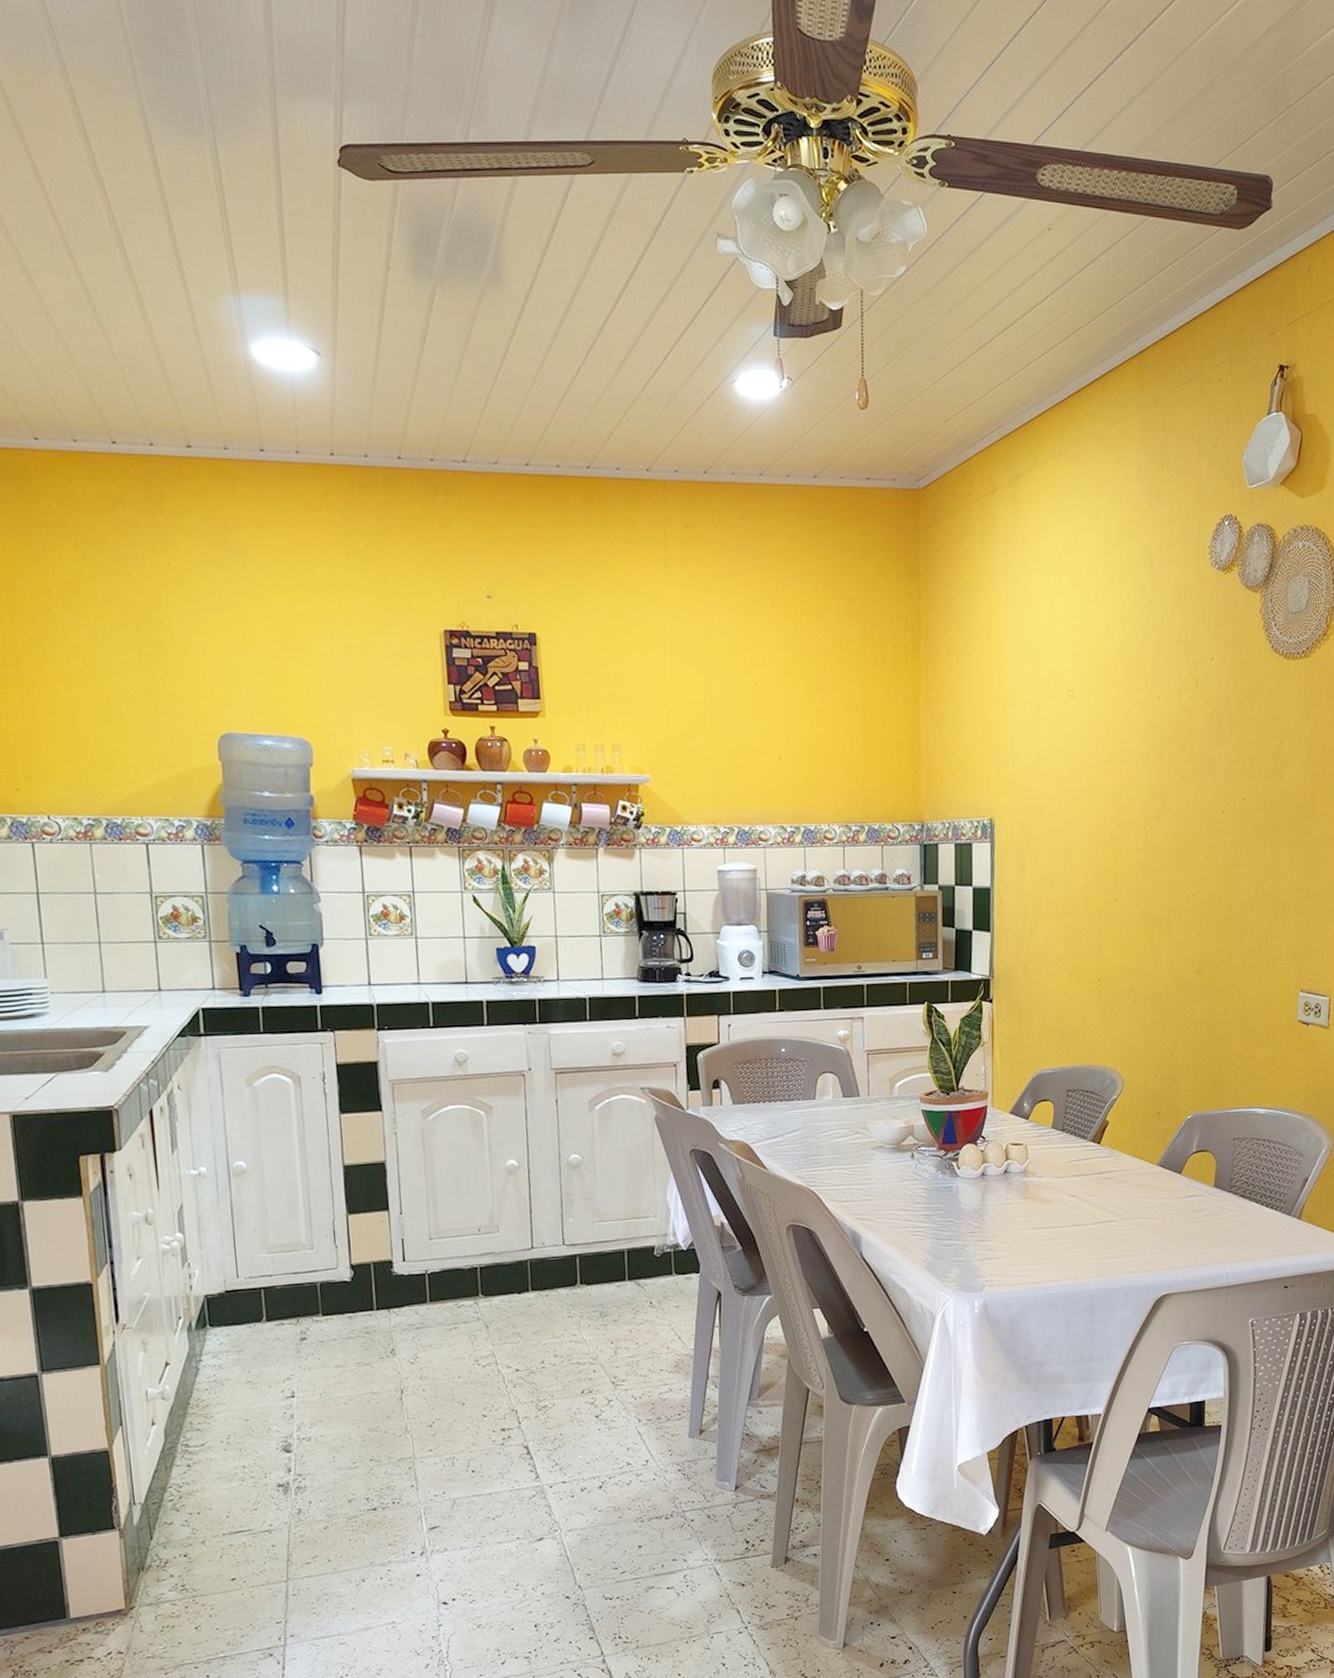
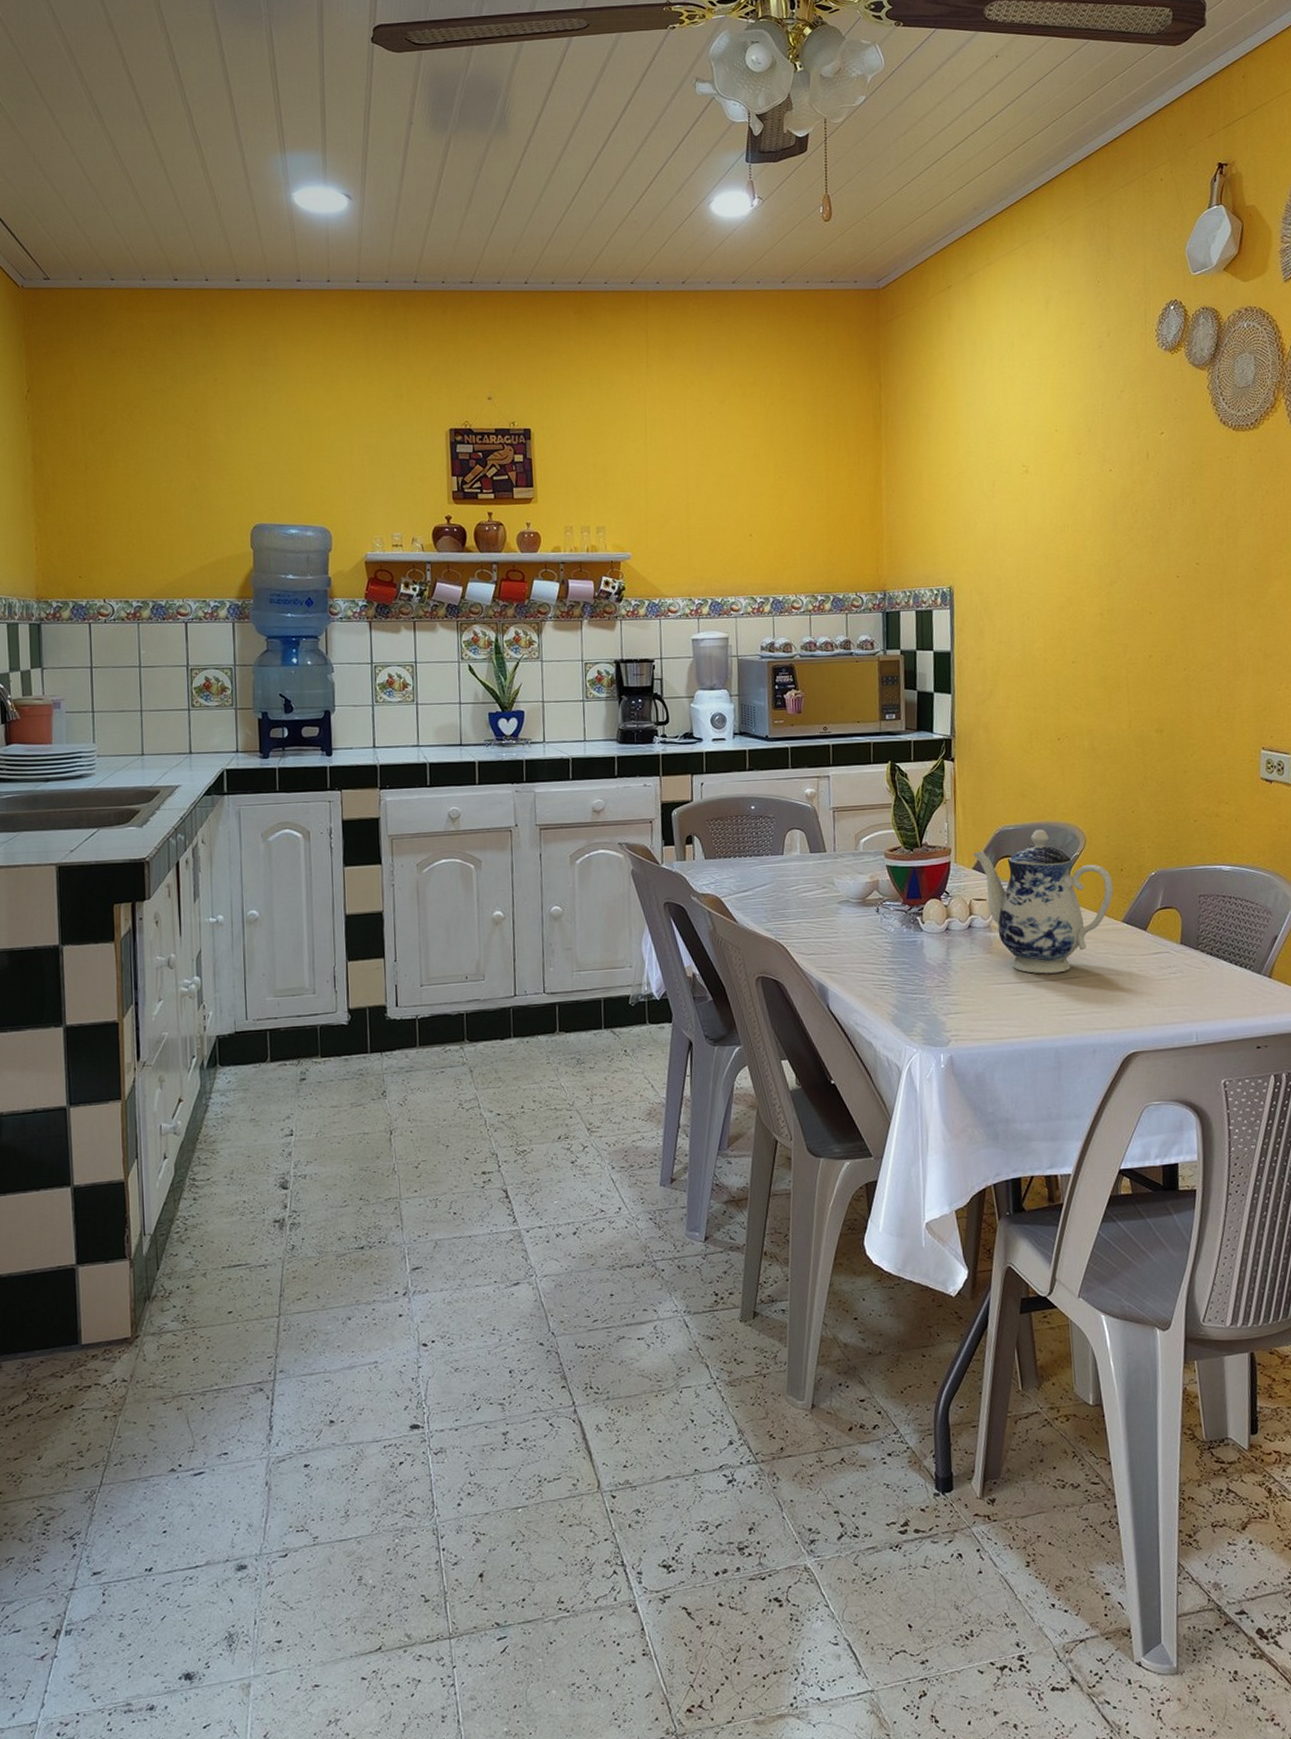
teapot: none [1009,1073,1150,1219] -> present [972,830,1114,974]

